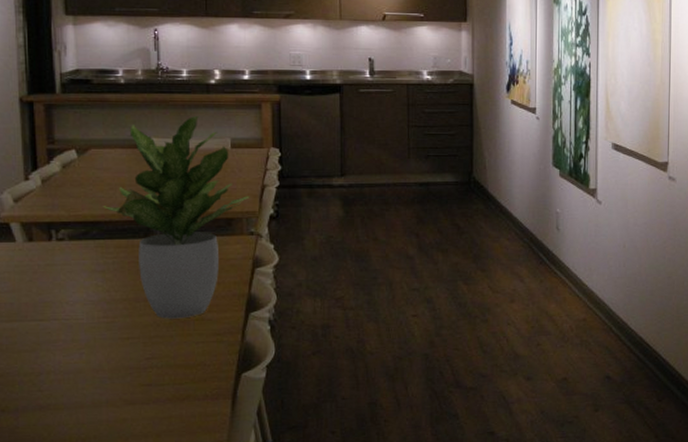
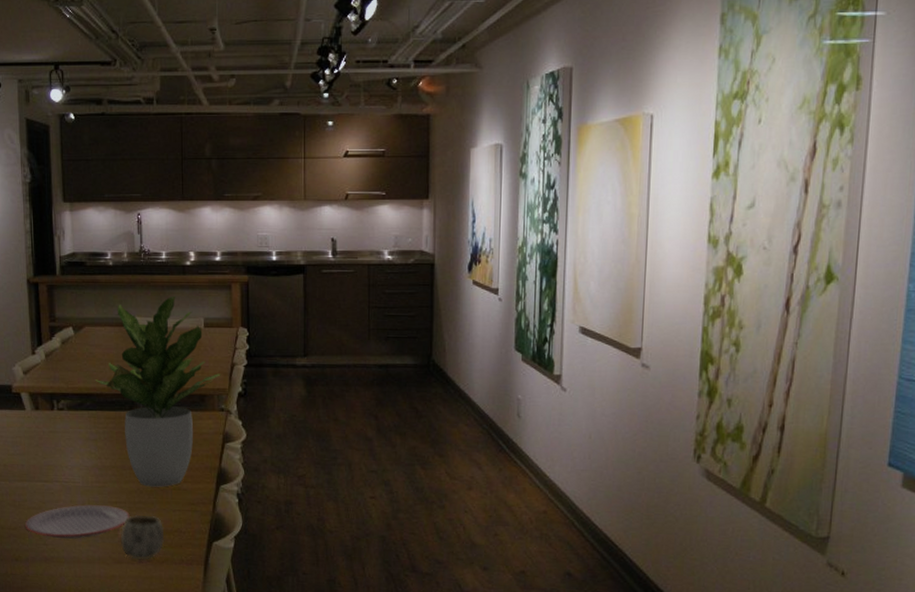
plate: none [13,342,145,383] -> present [24,504,130,539]
mug: none [132,349,186,399] -> present [120,514,165,560]

